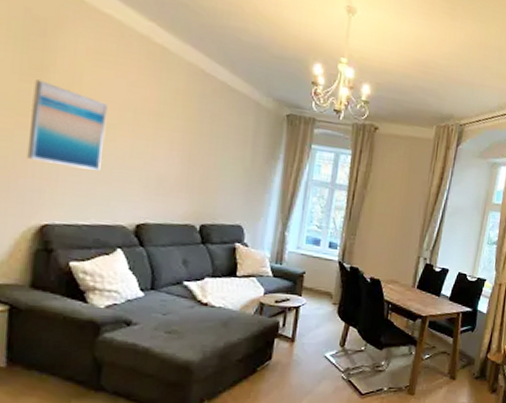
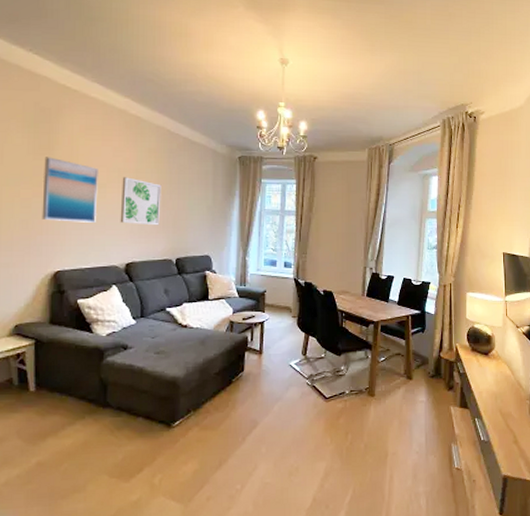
wall art: none [132,119,189,184] -> present [120,177,161,226]

